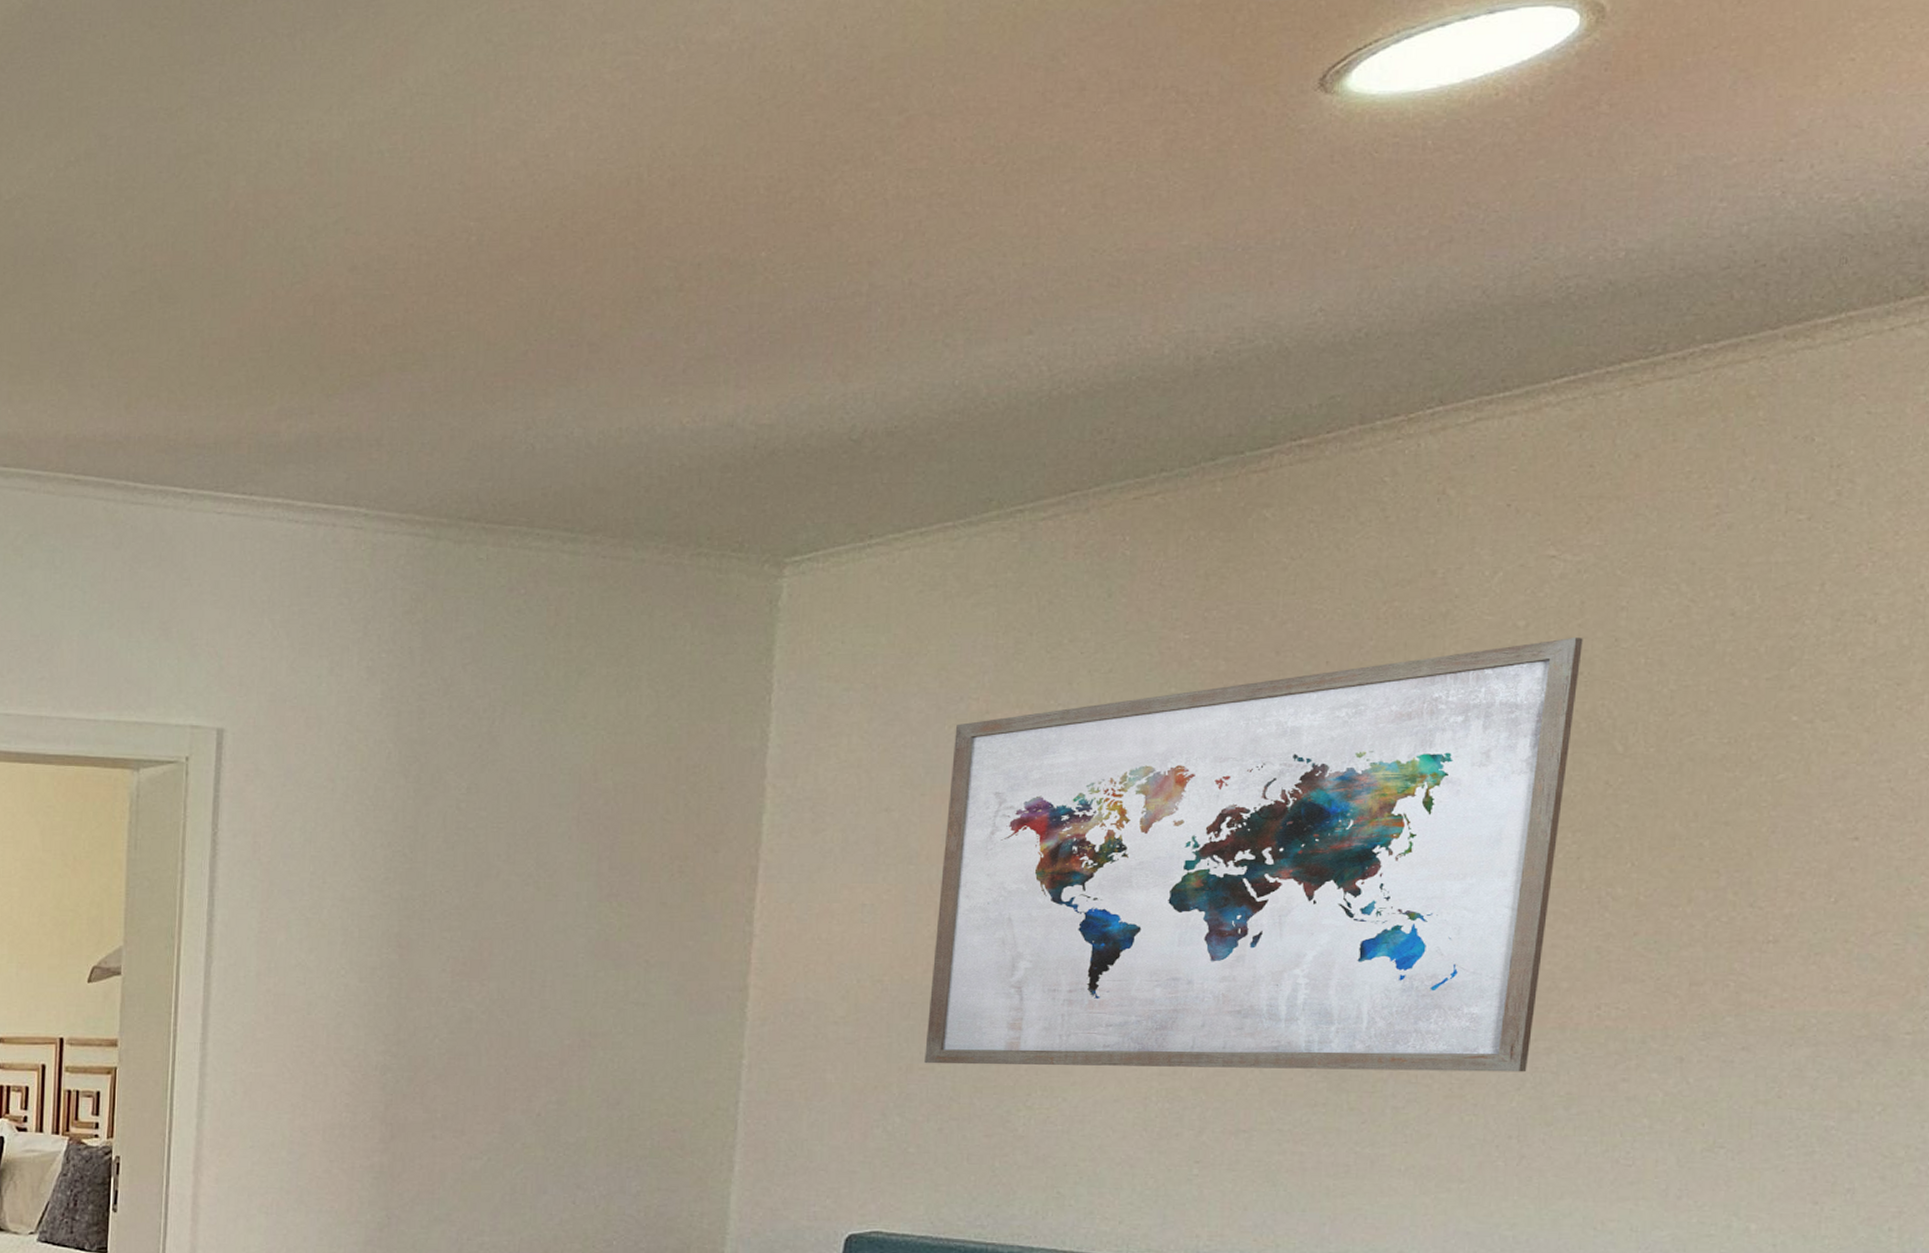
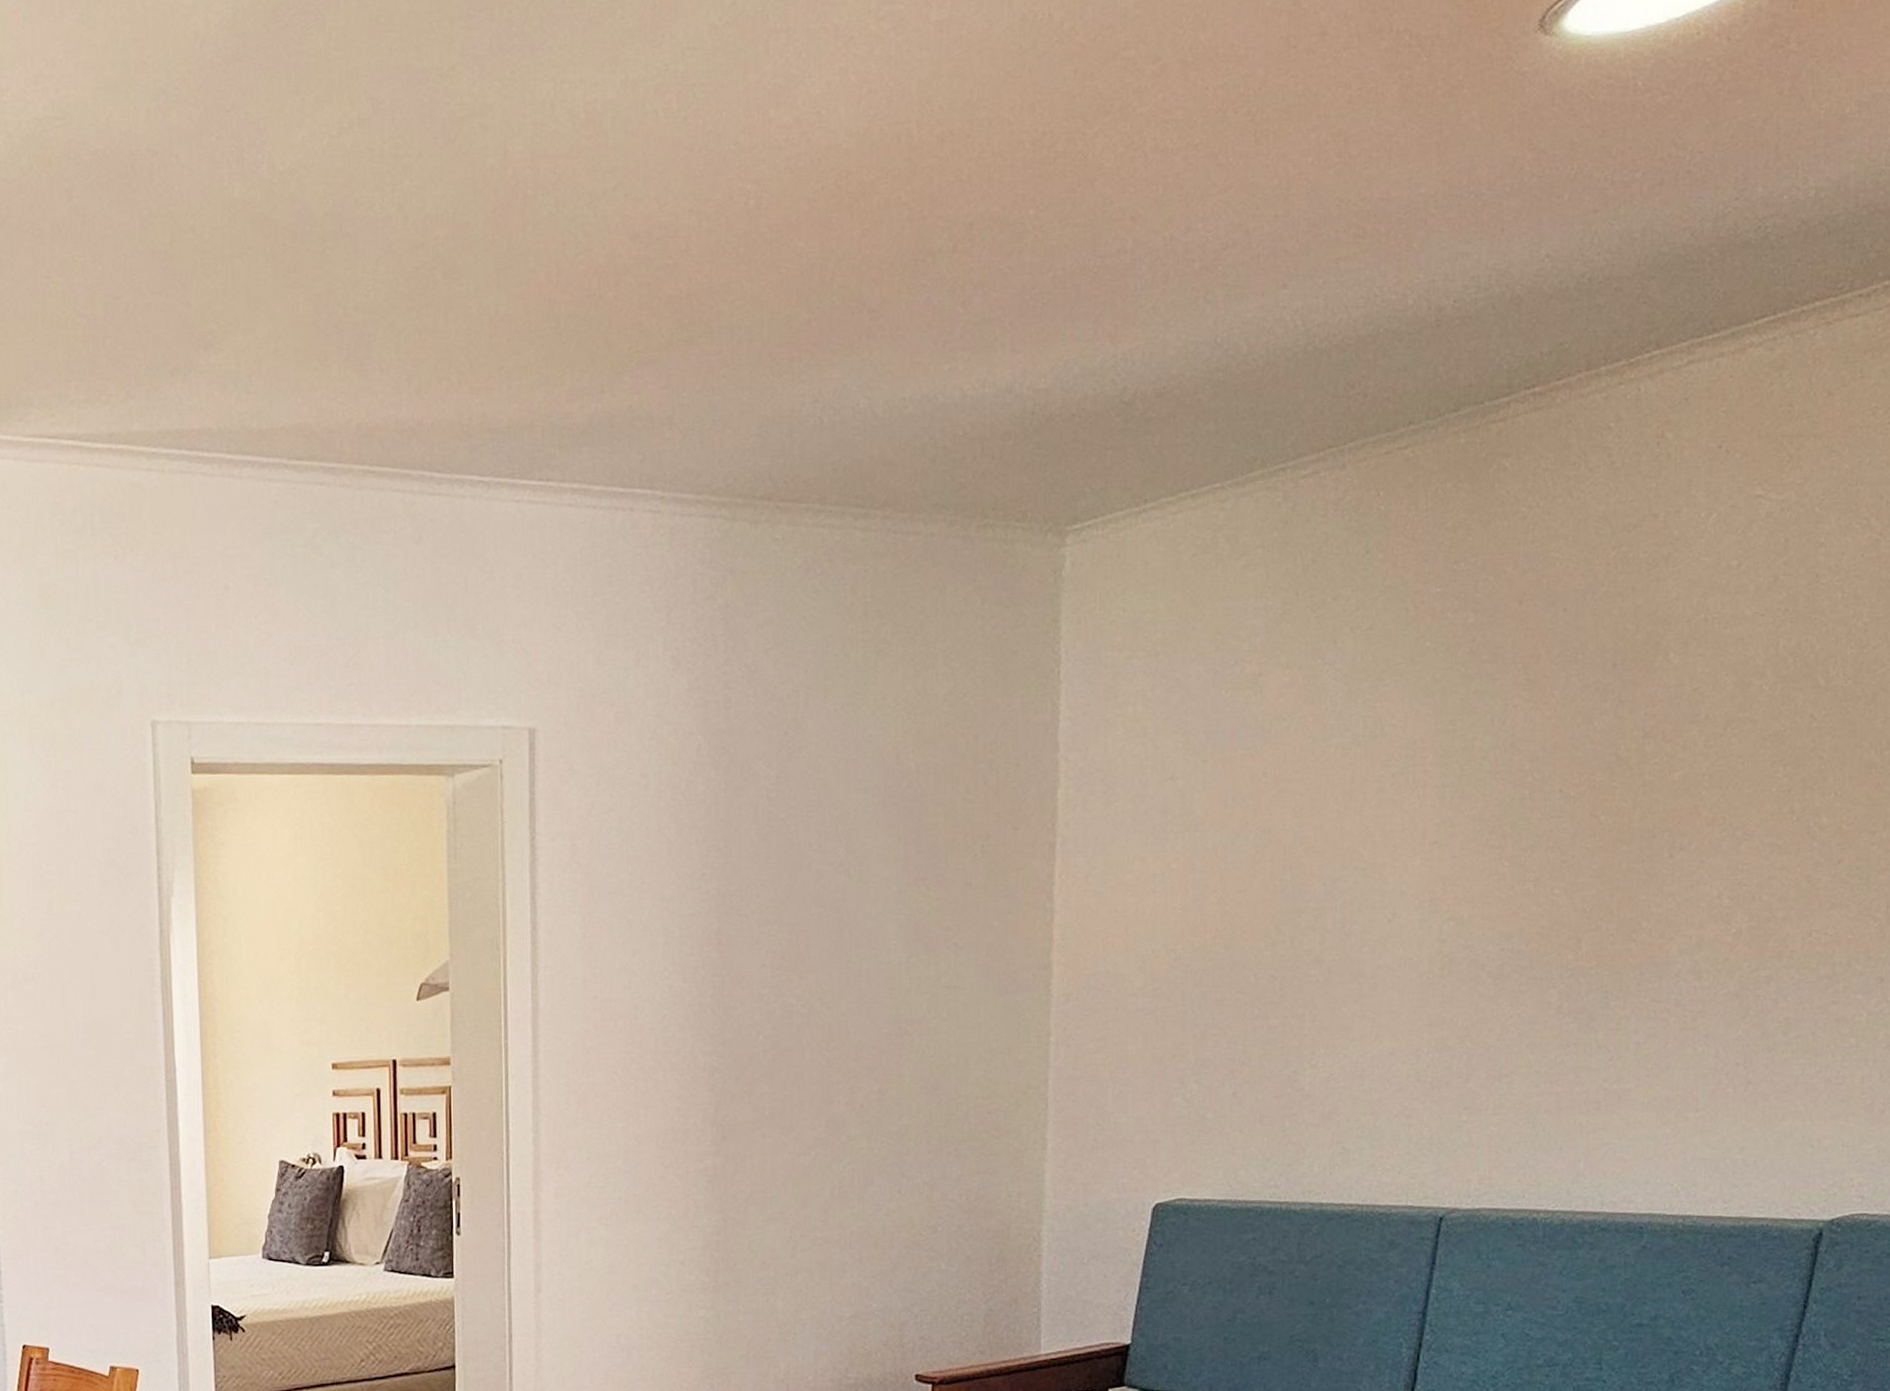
wall art: present [924,638,1583,1072] -> none [1217,575,1788,1030]

